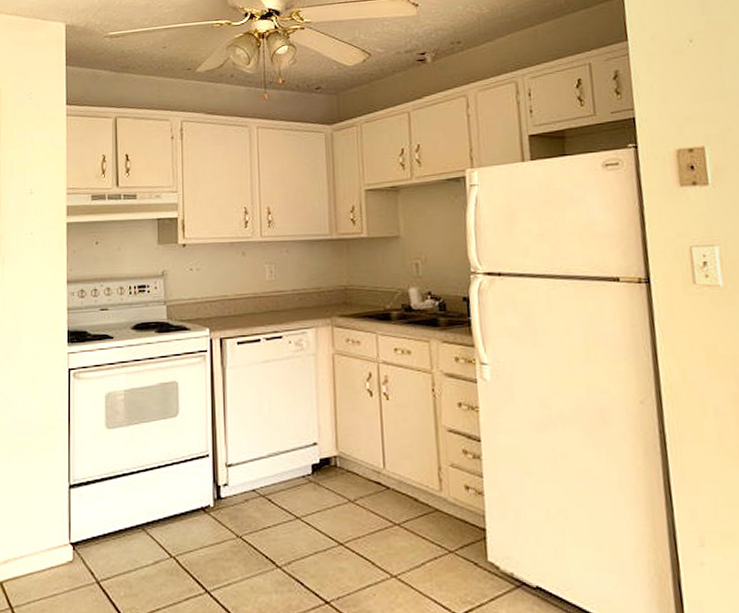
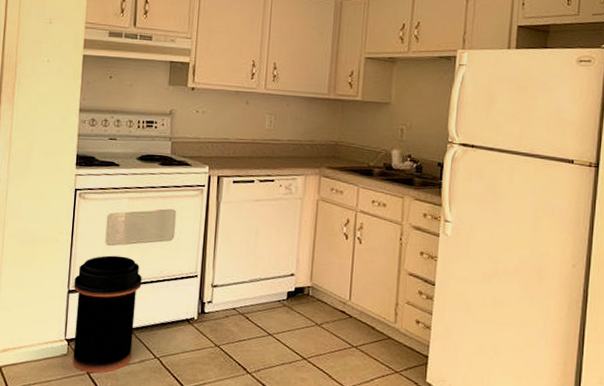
trash can: none [75,440,148,581] -> present [72,255,142,373]

